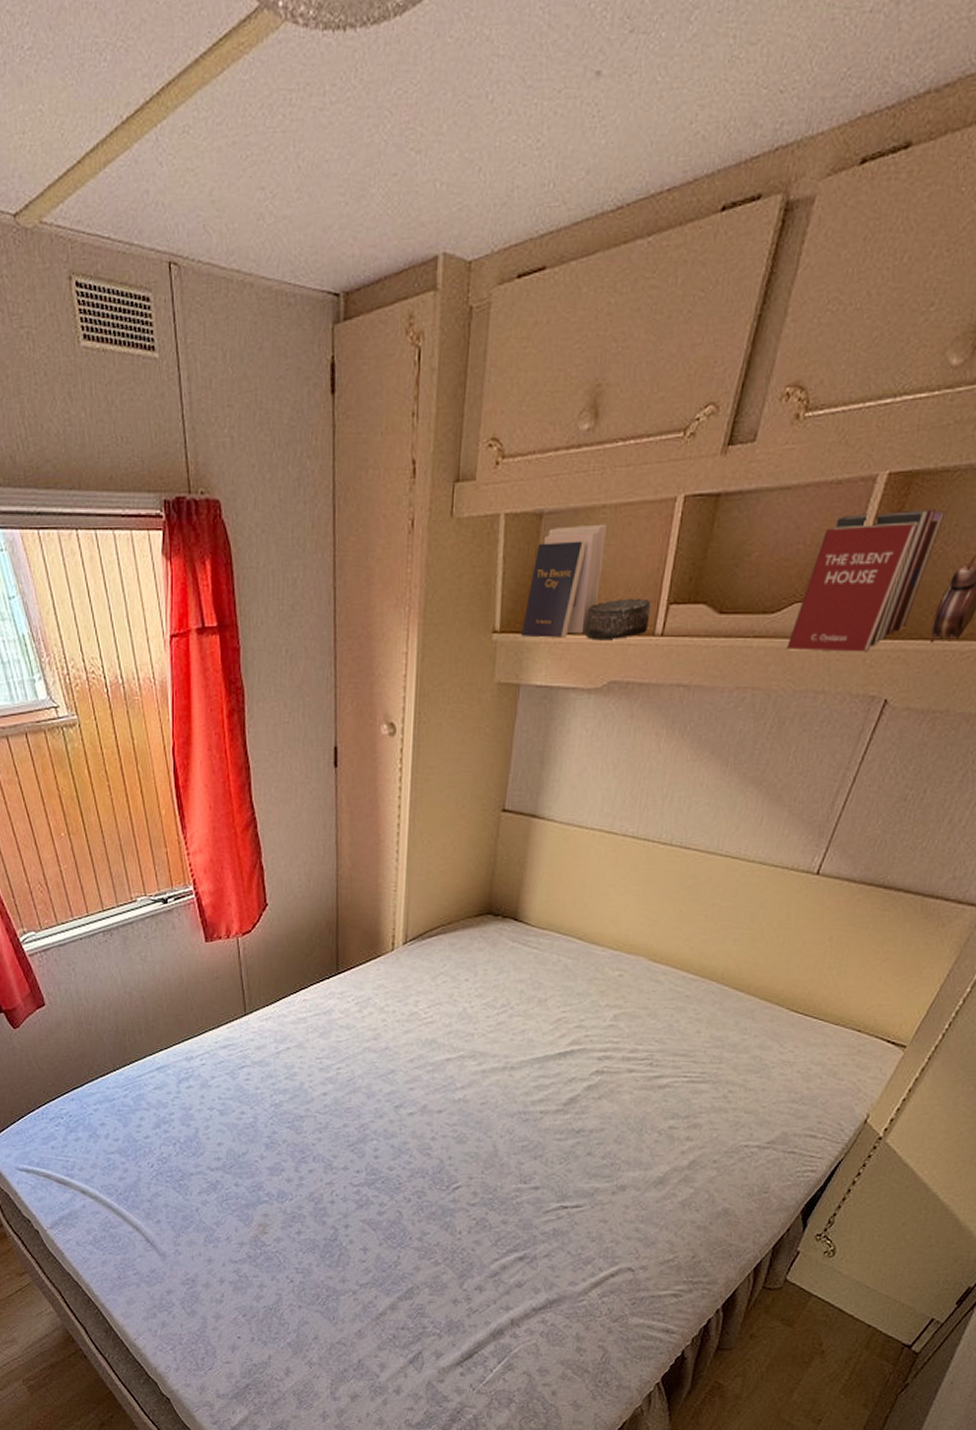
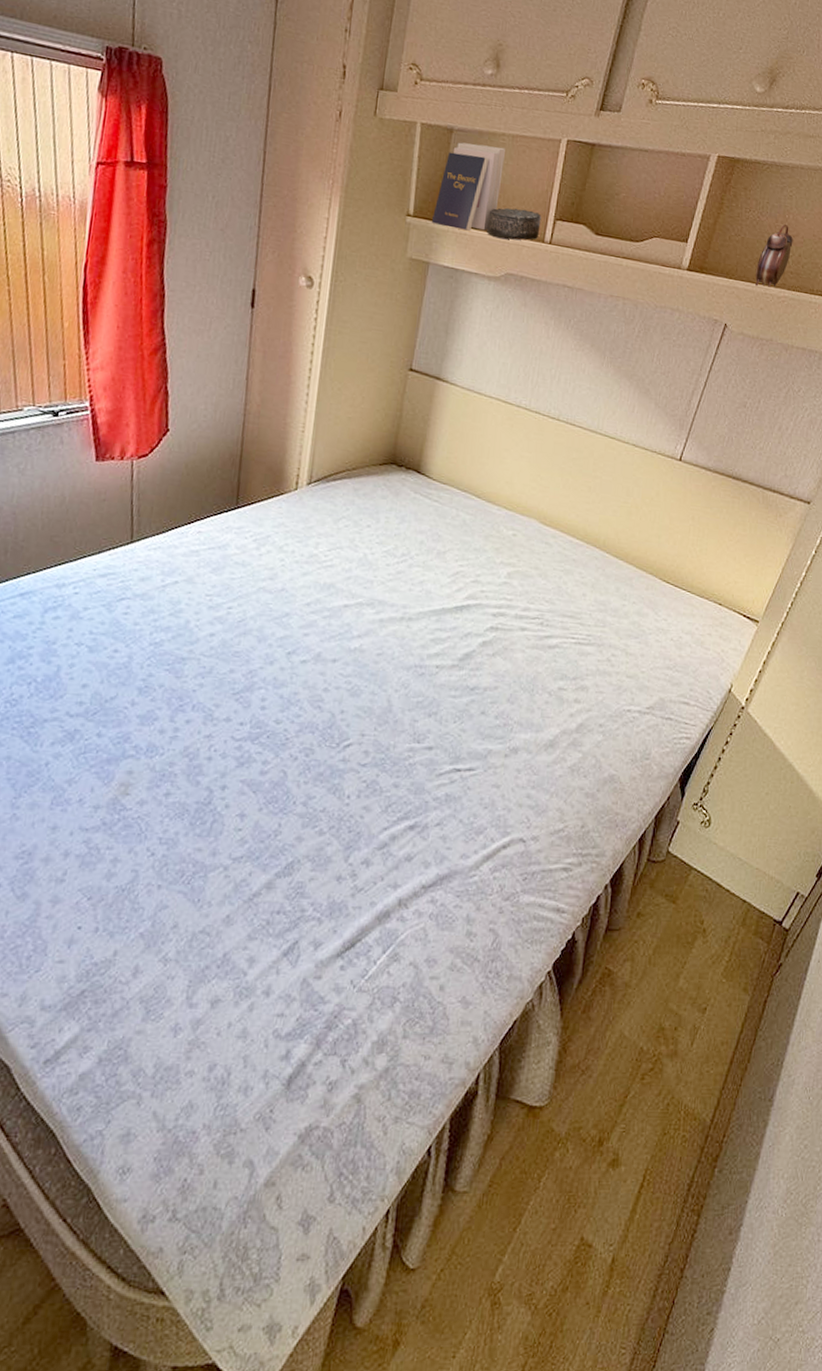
books: present [786,509,946,652] -> none [649,179,760,285]

